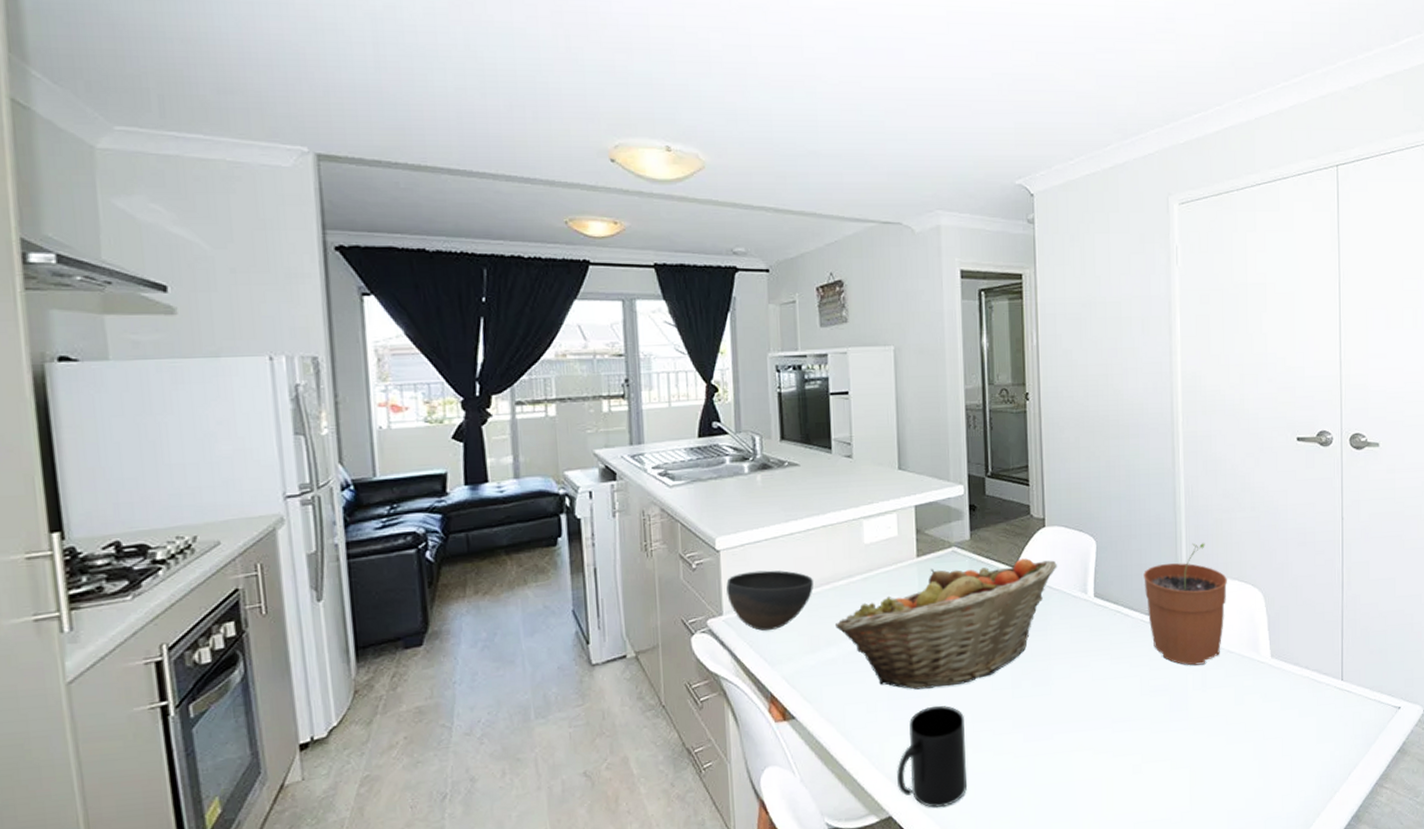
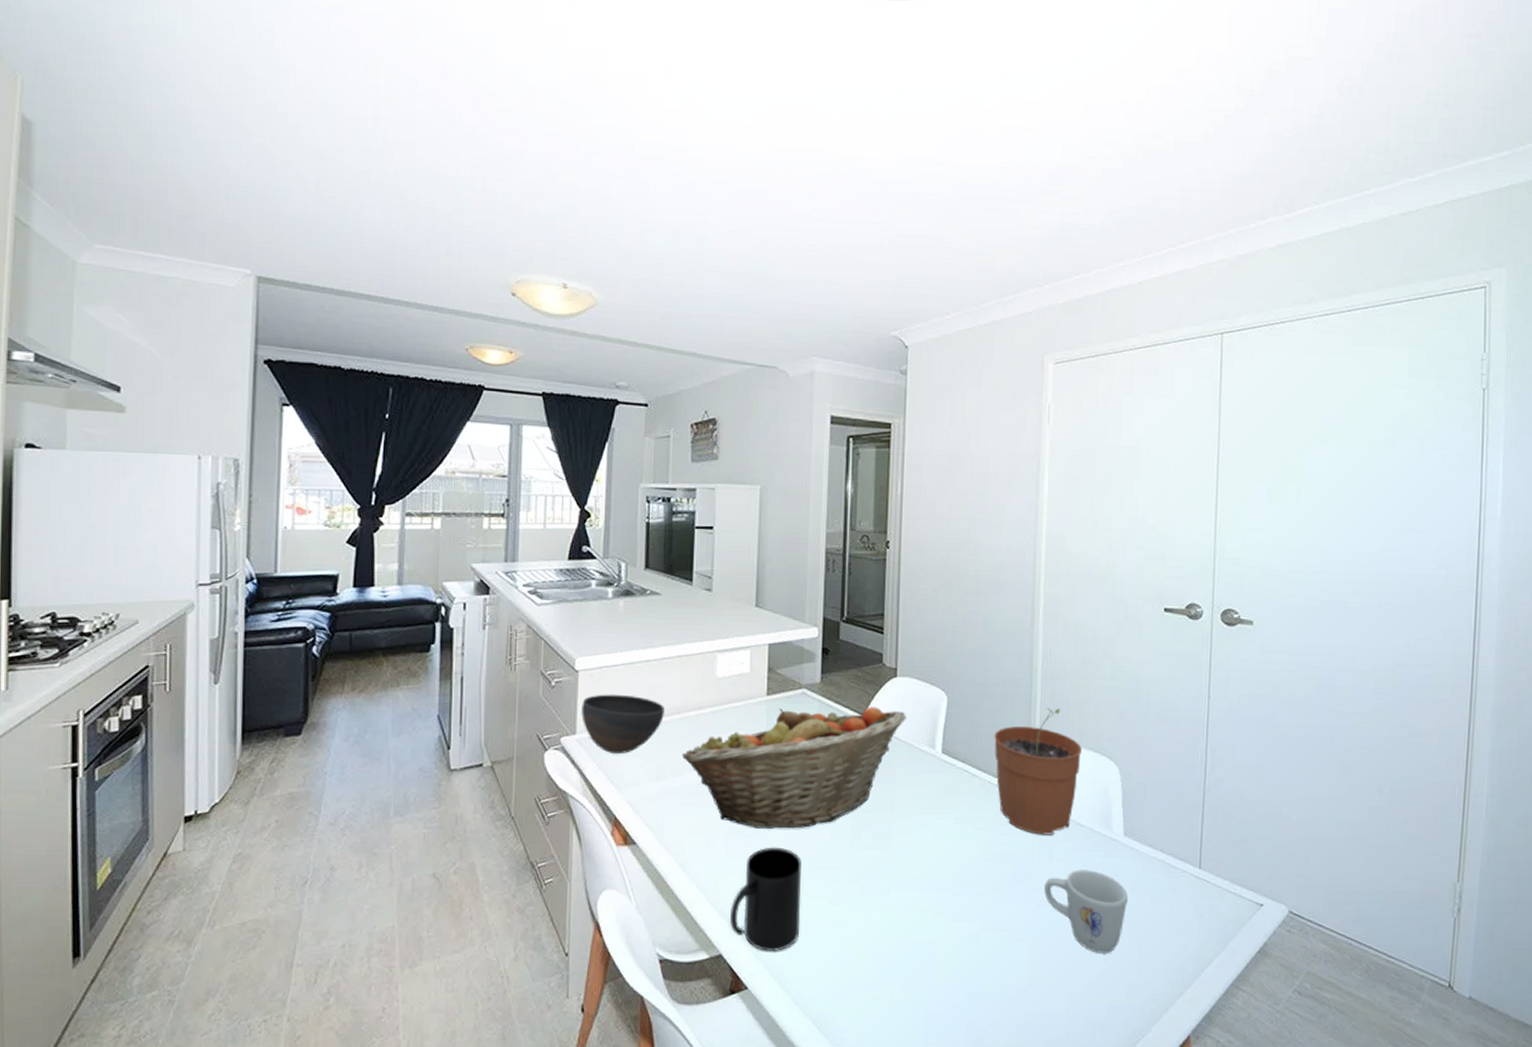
mug: none [1200,693,1278,770] -> present [1044,870,1129,953]

